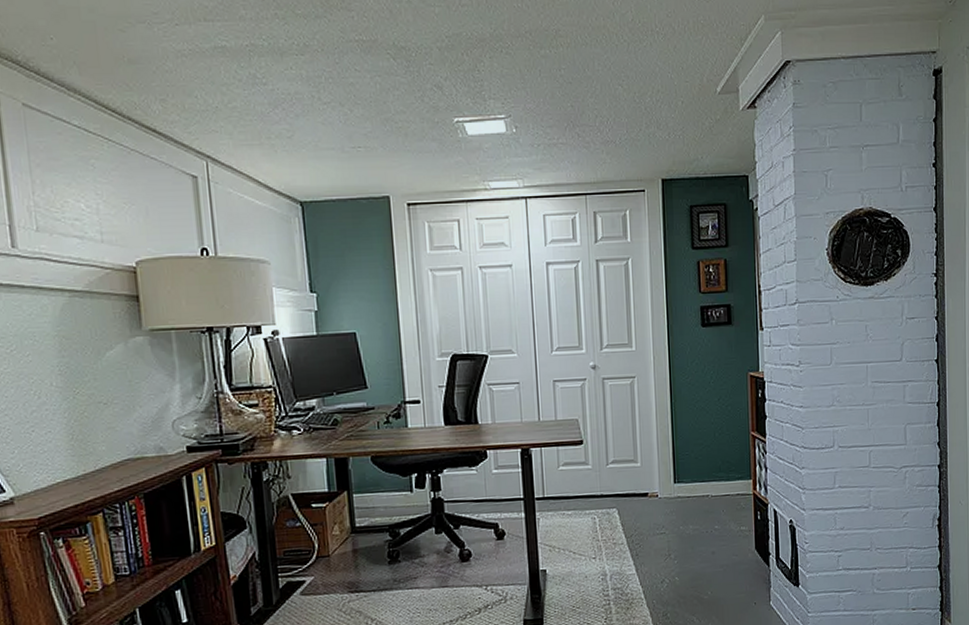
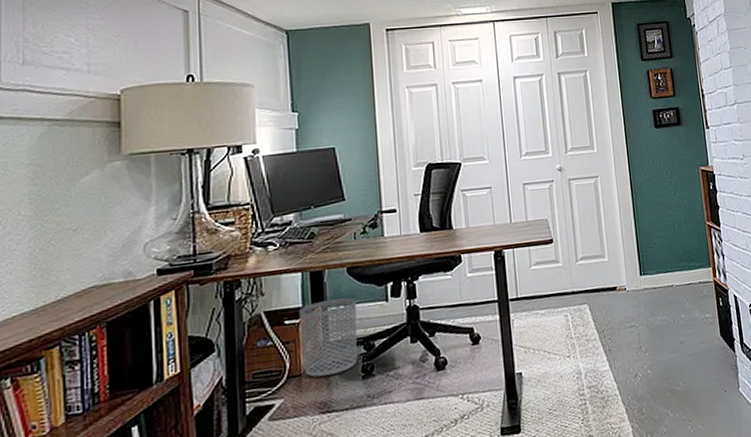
waste bin: none [325,486,384,559] -> present [298,297,358,377]

